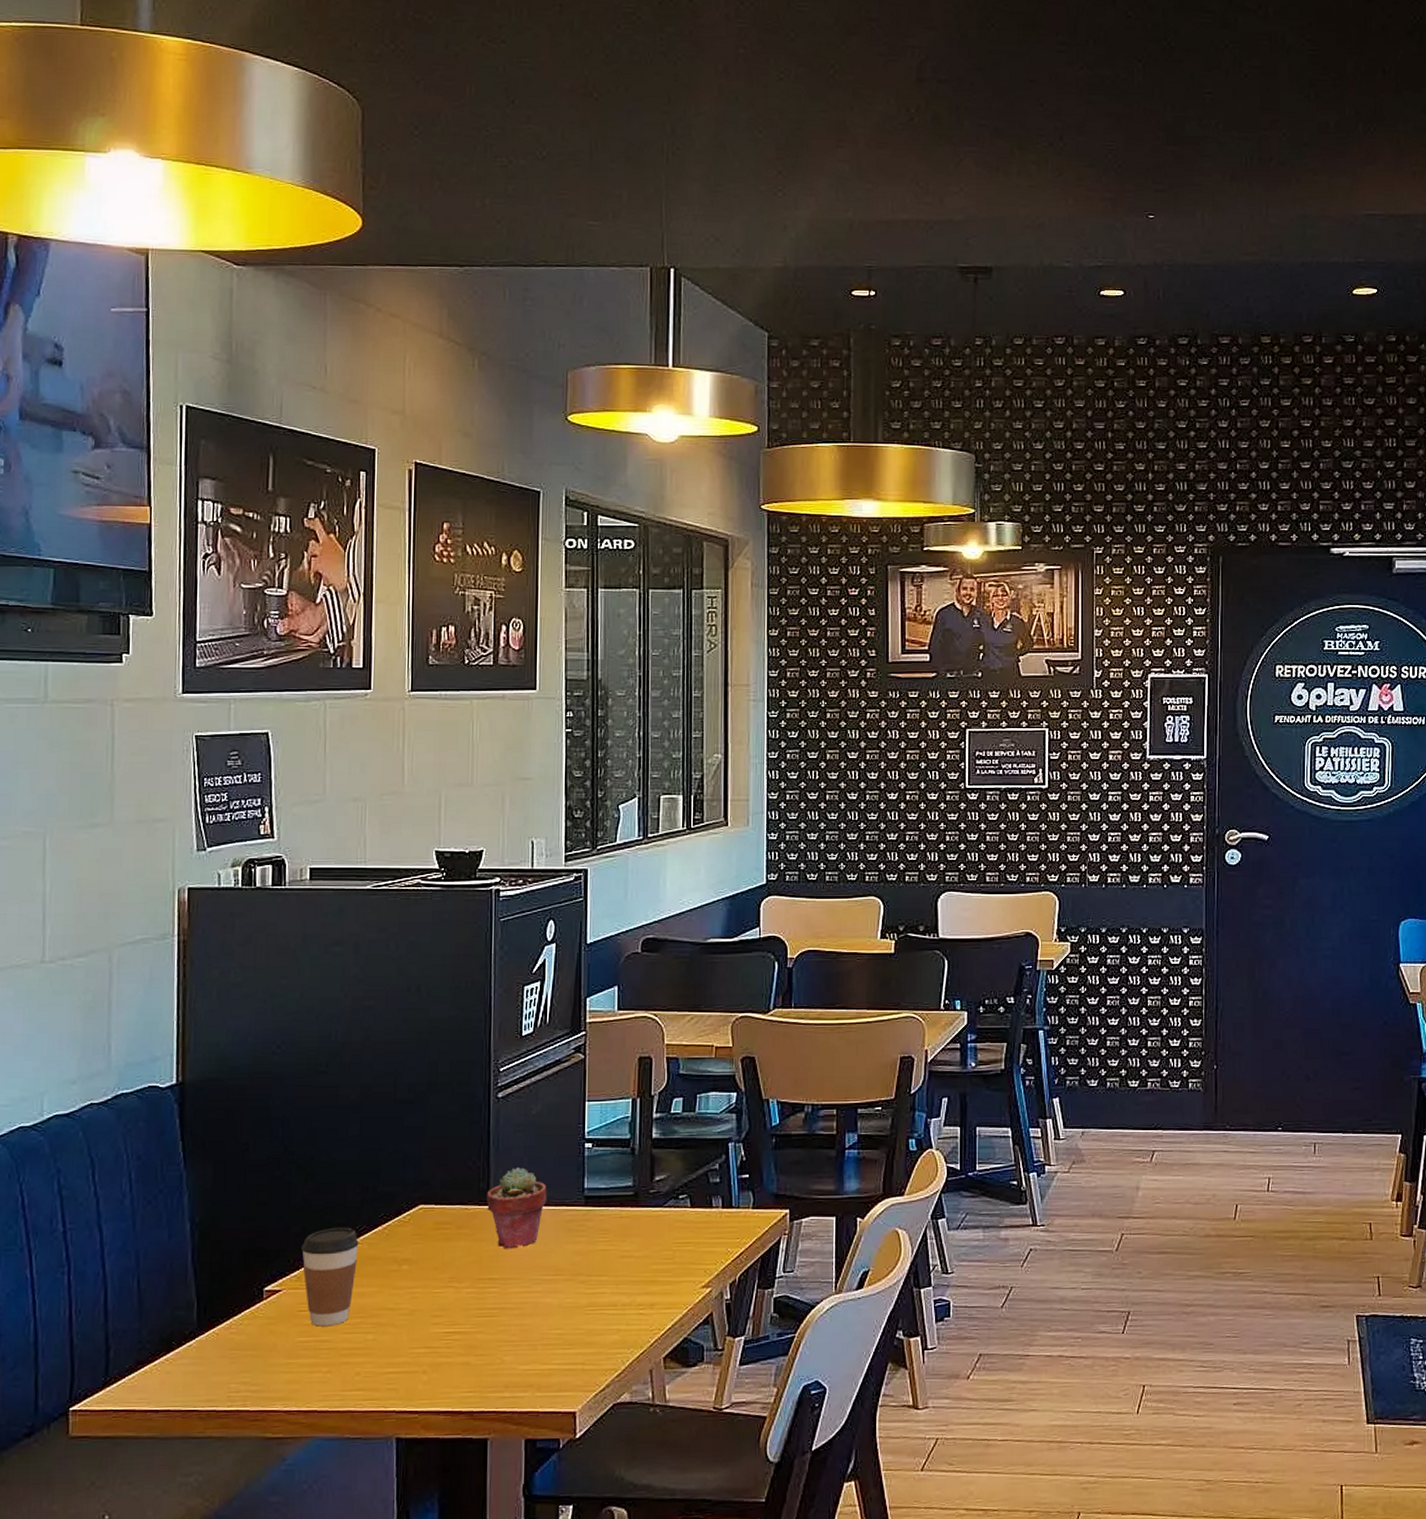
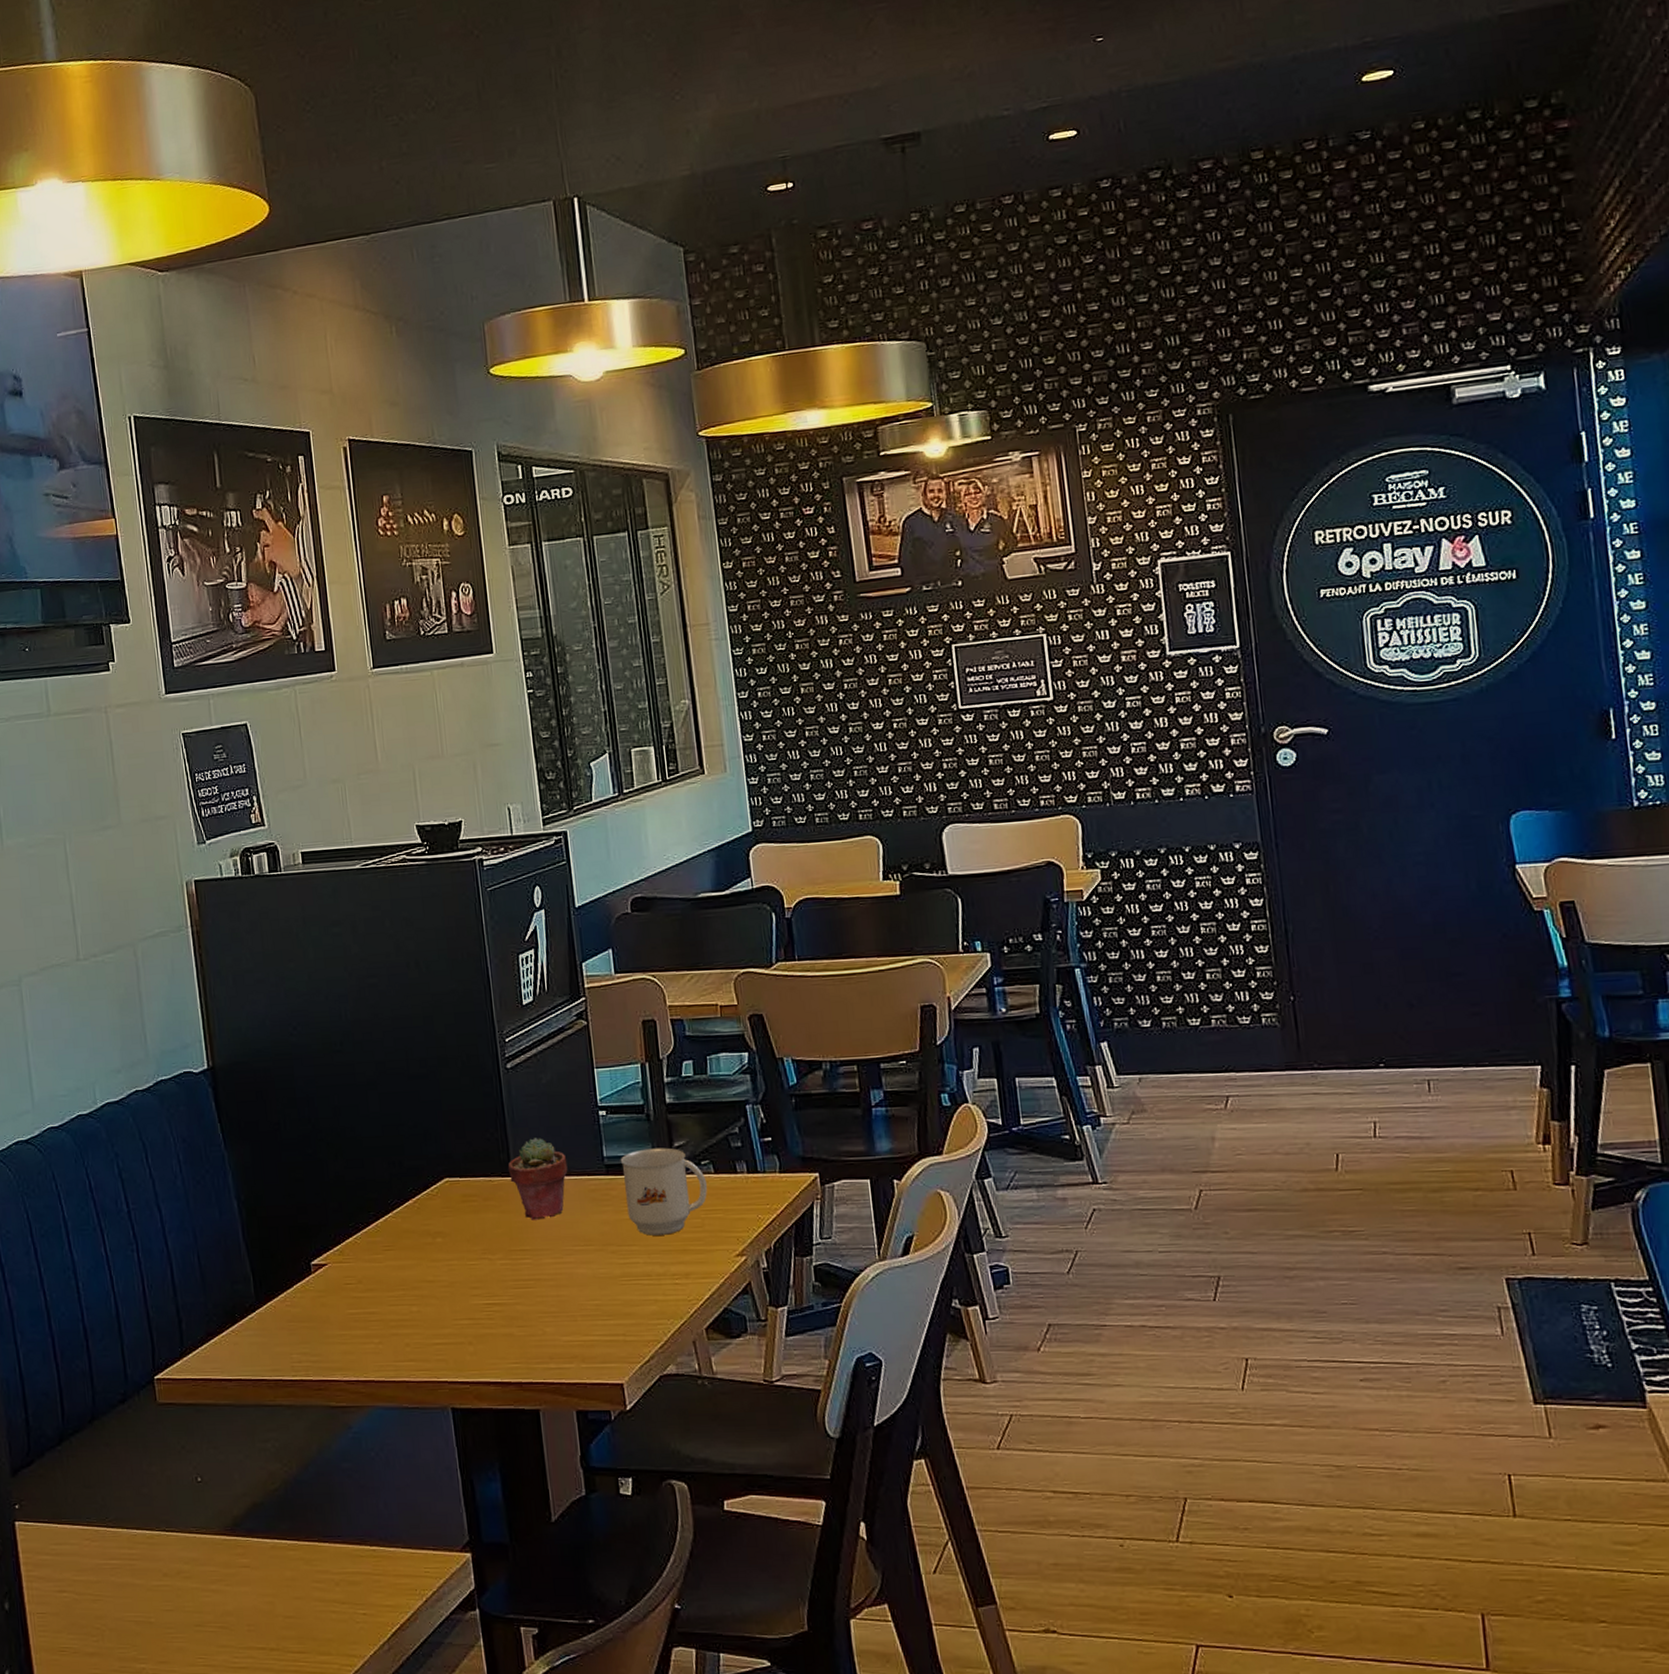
coffee cup: present [301,1227,359,1327] -> none [340,1201,394,1299]
mug: none [600,1181,683,1266] -> present [620,1147,708,1236]

